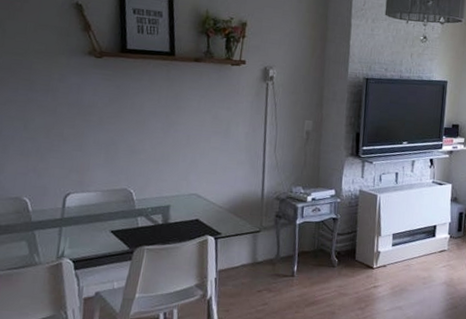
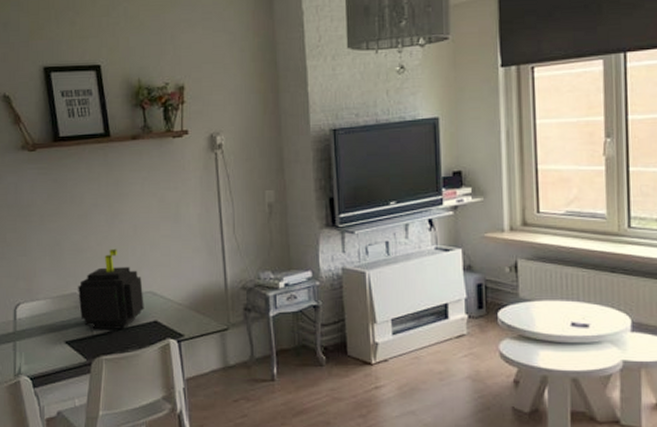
plant pot: none [128,153,189,224] -> present [78,248,144,330]

